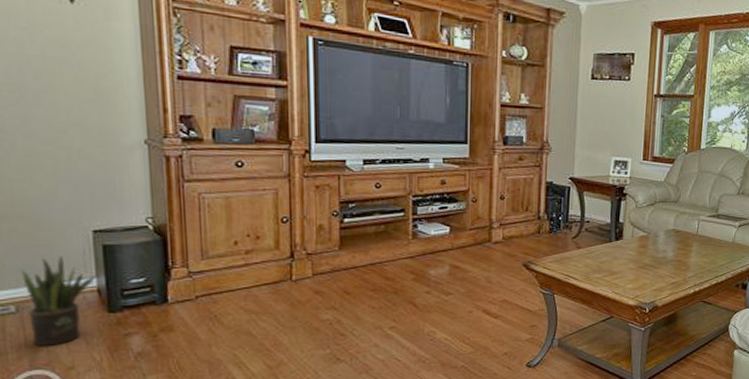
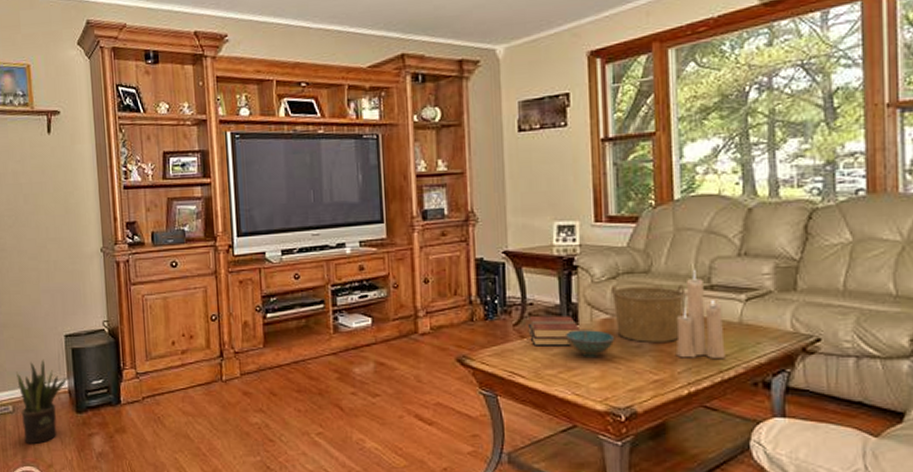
books: none [583,231,623,256] -> present [527,316,579,346]
decorative bowl: none [611,244,648,265] -> present [564,330,615,357]
basket: none [649,211,701,255] -> present [612,284,686,342]
candle: none [688,203,723,267] -> present [675,270,725,358]

